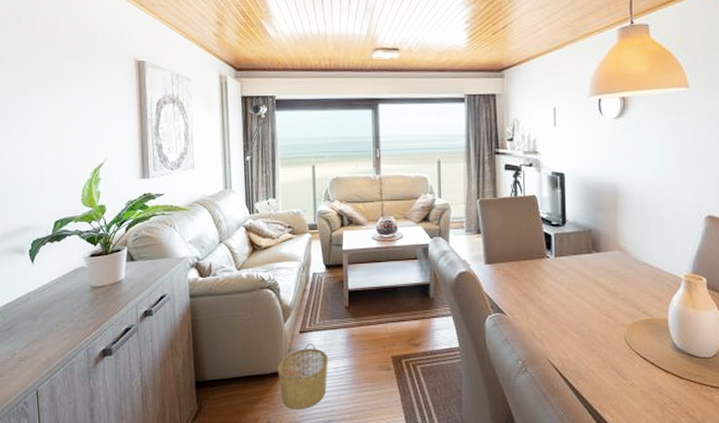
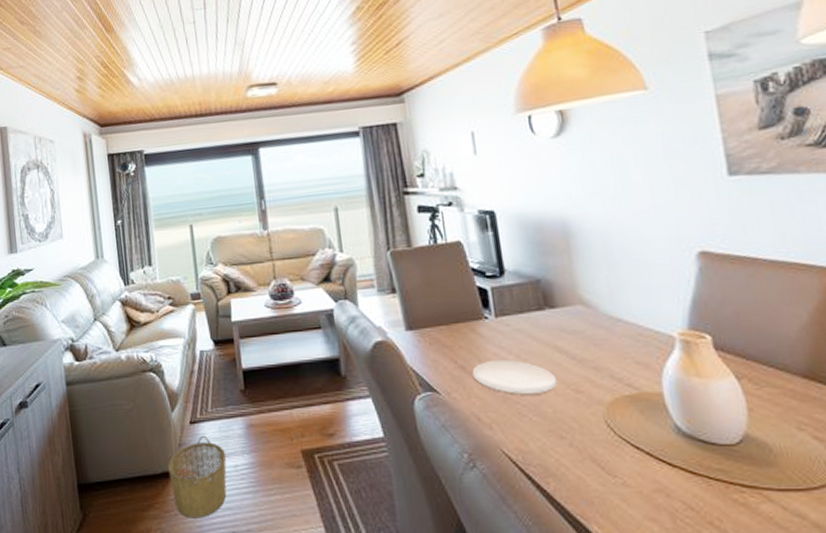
plate: none [532,290,594,318] -> present [472,359,558,395]

